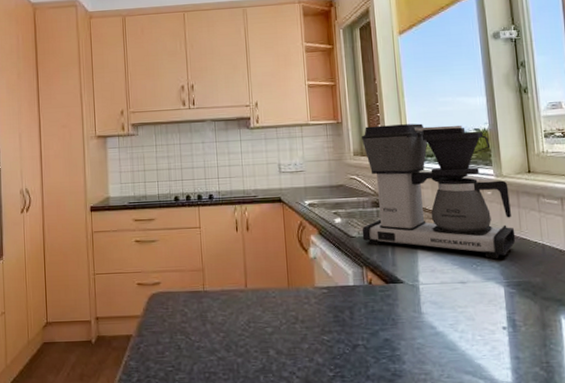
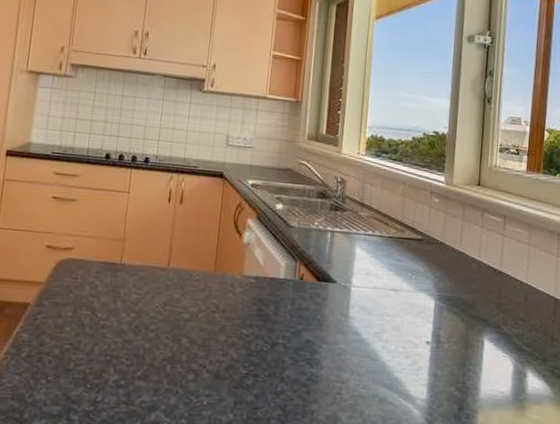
coffee maker: present [362,123,516,260] -> none [302,110,457,271]

